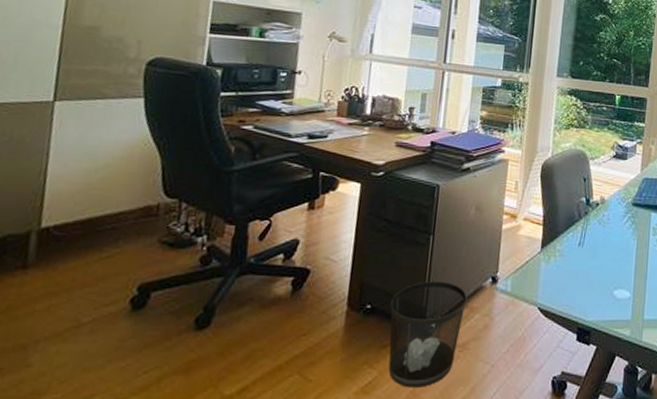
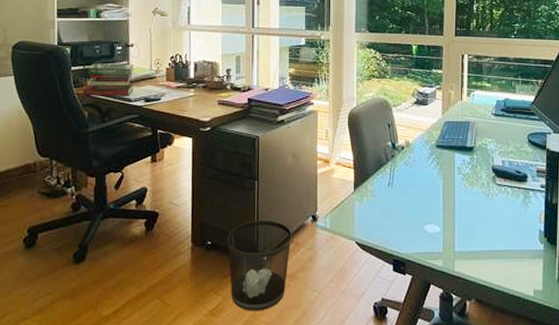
books: none [232,90,300,131] -> present [83,63,134,96]

